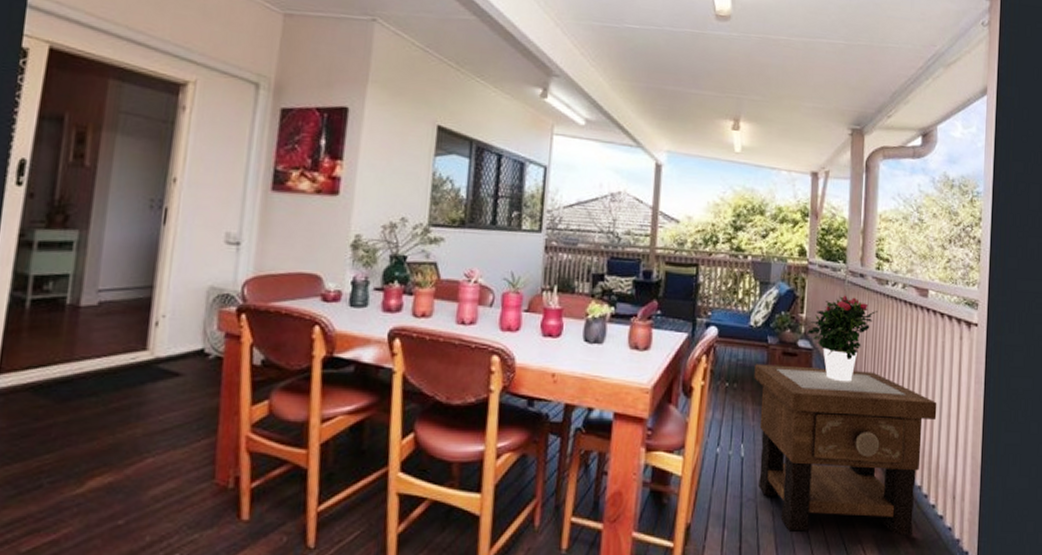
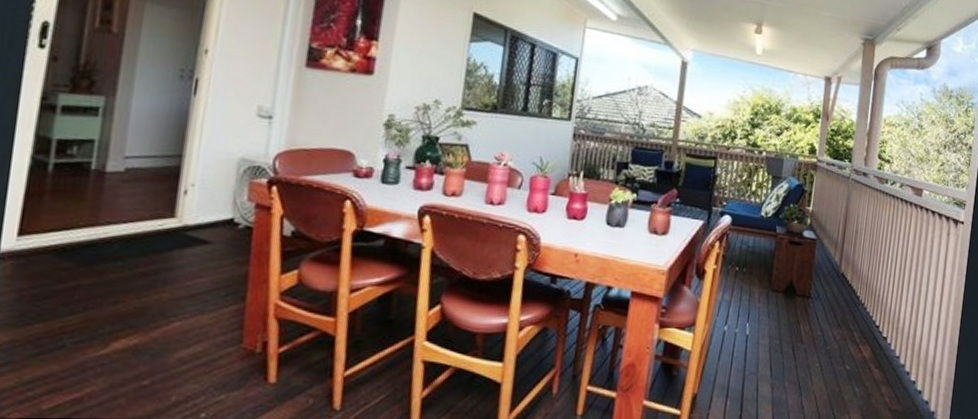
side table: present [754,364,937,534] -> none [760,251,924,407]
potted flower: present [807,295,878,382] -> none [812,191,877,270]

